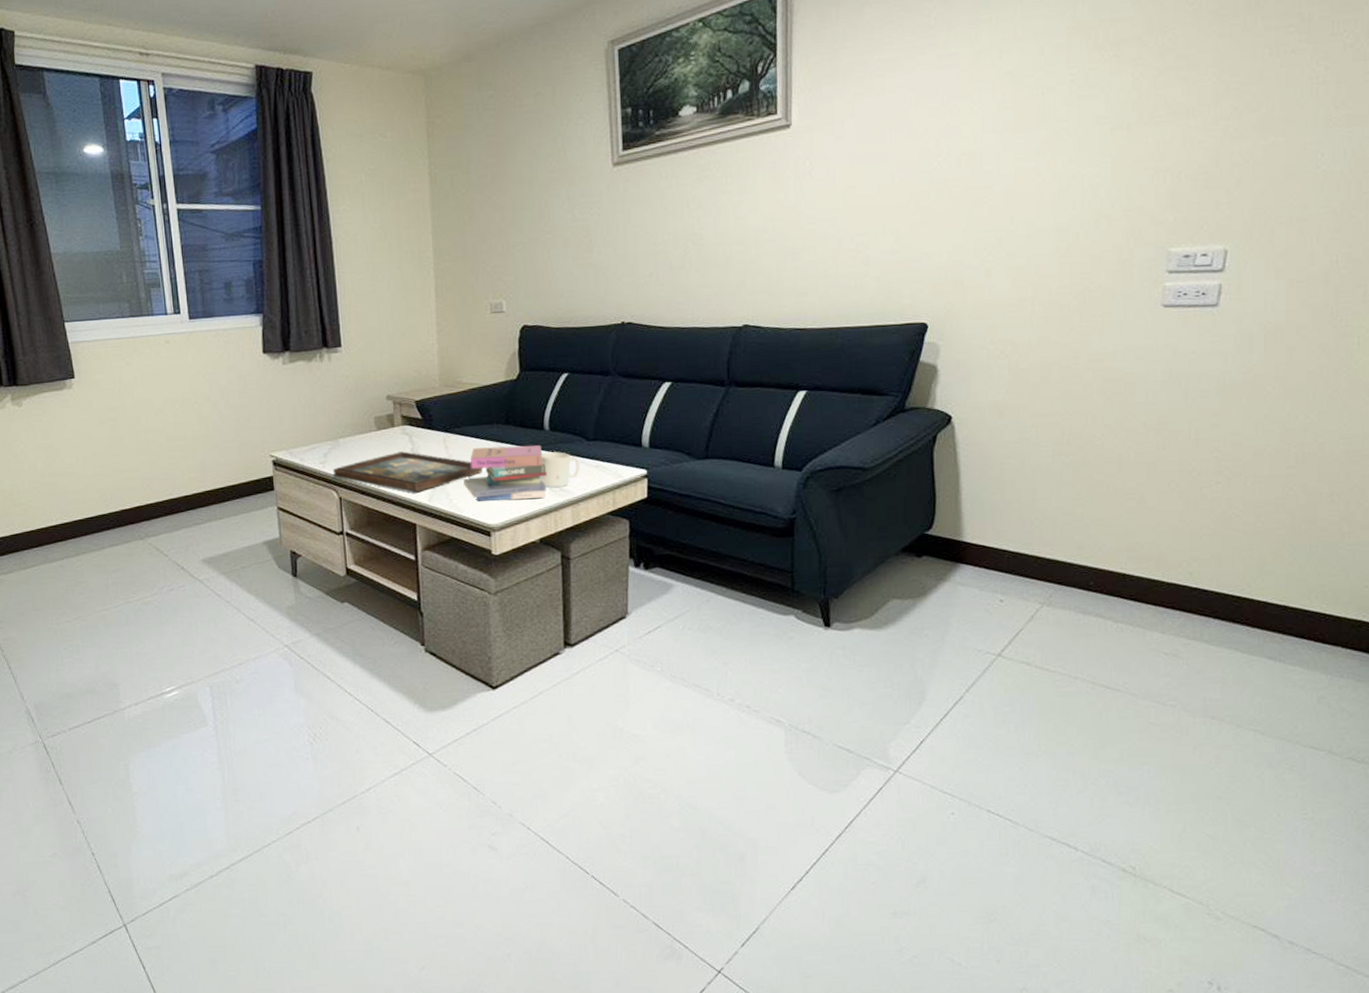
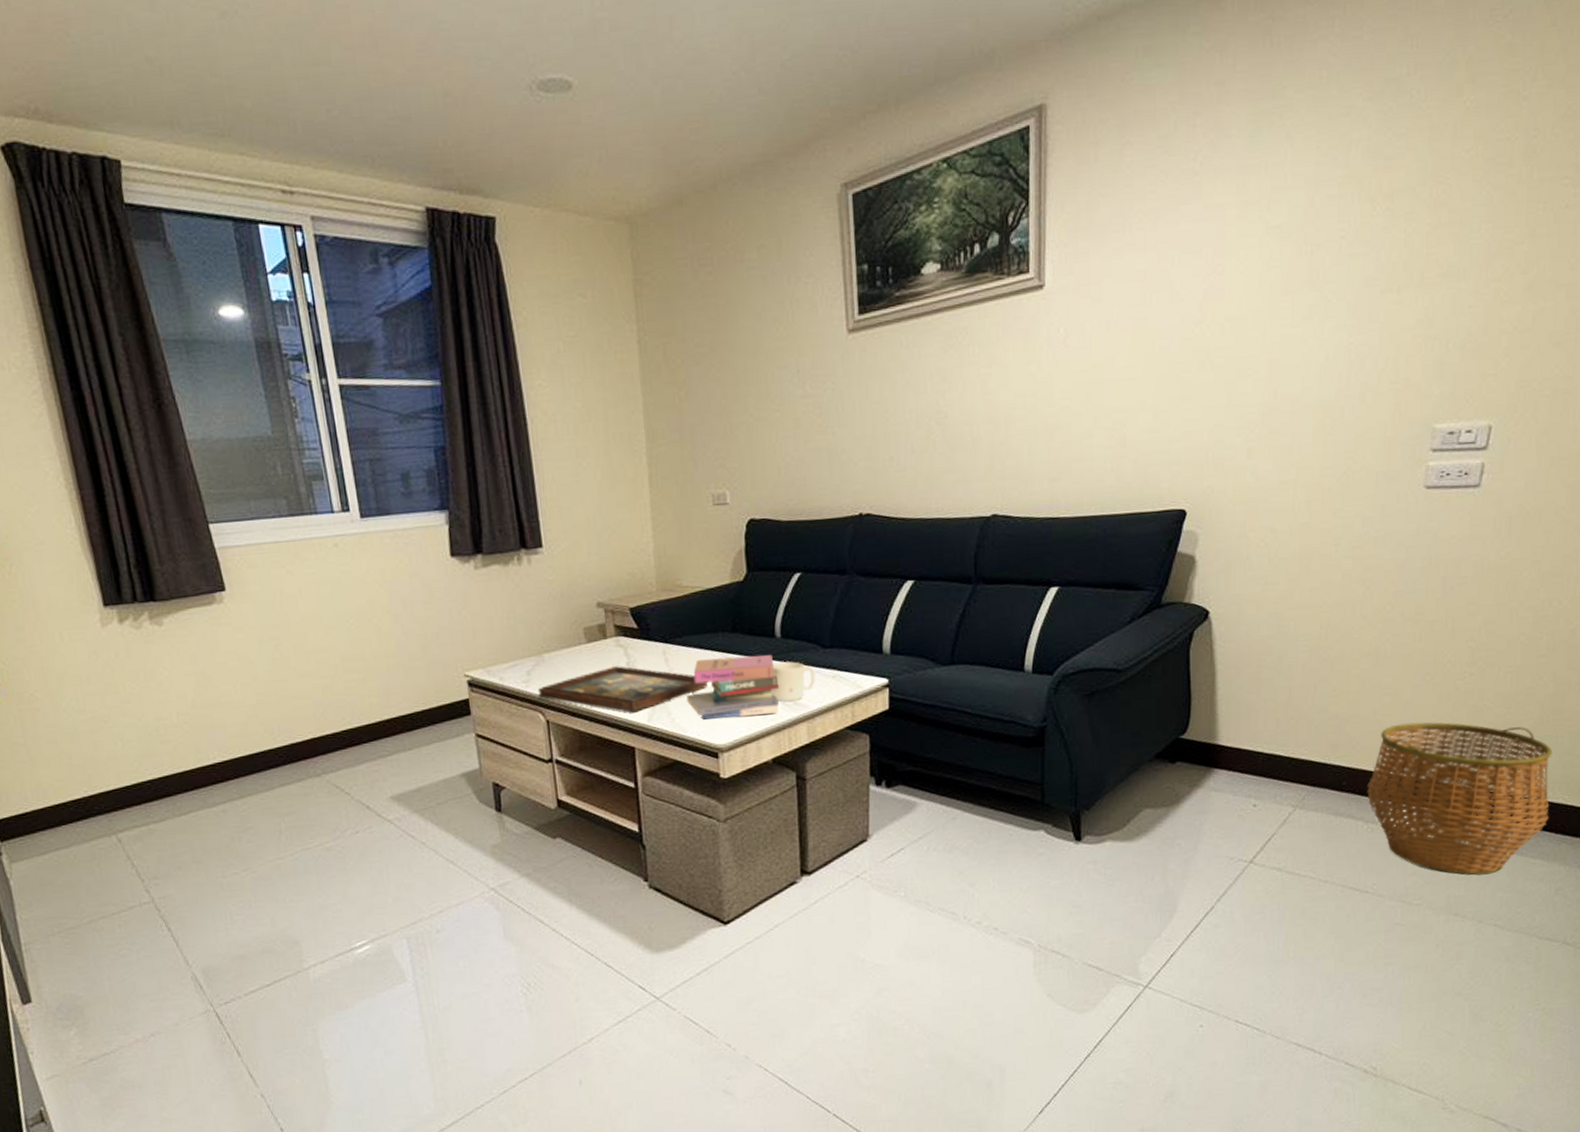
basket: none [1115,527,1307,679] -> present [1367,722,1553,875]

